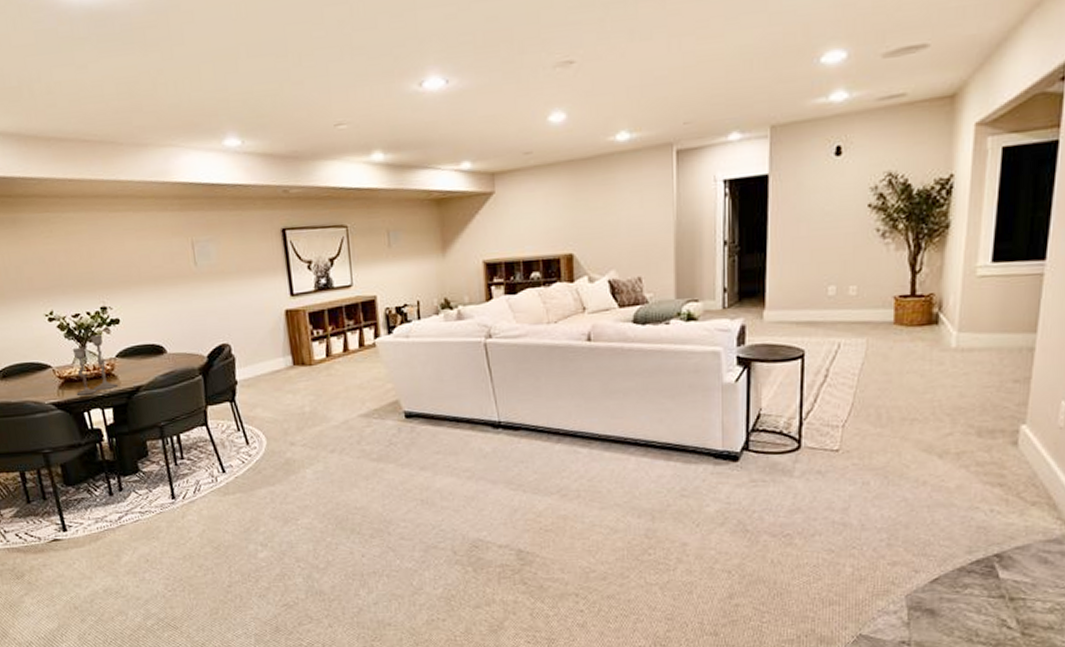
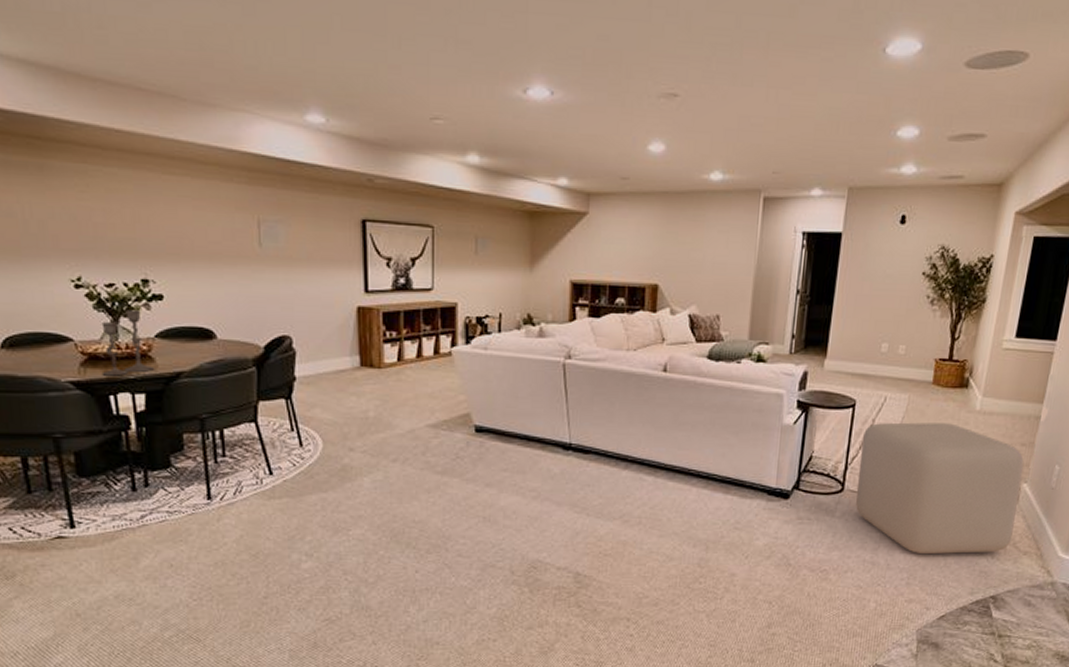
pouf: none [815,365,1020,511] -> present [855,422,1024,554]

